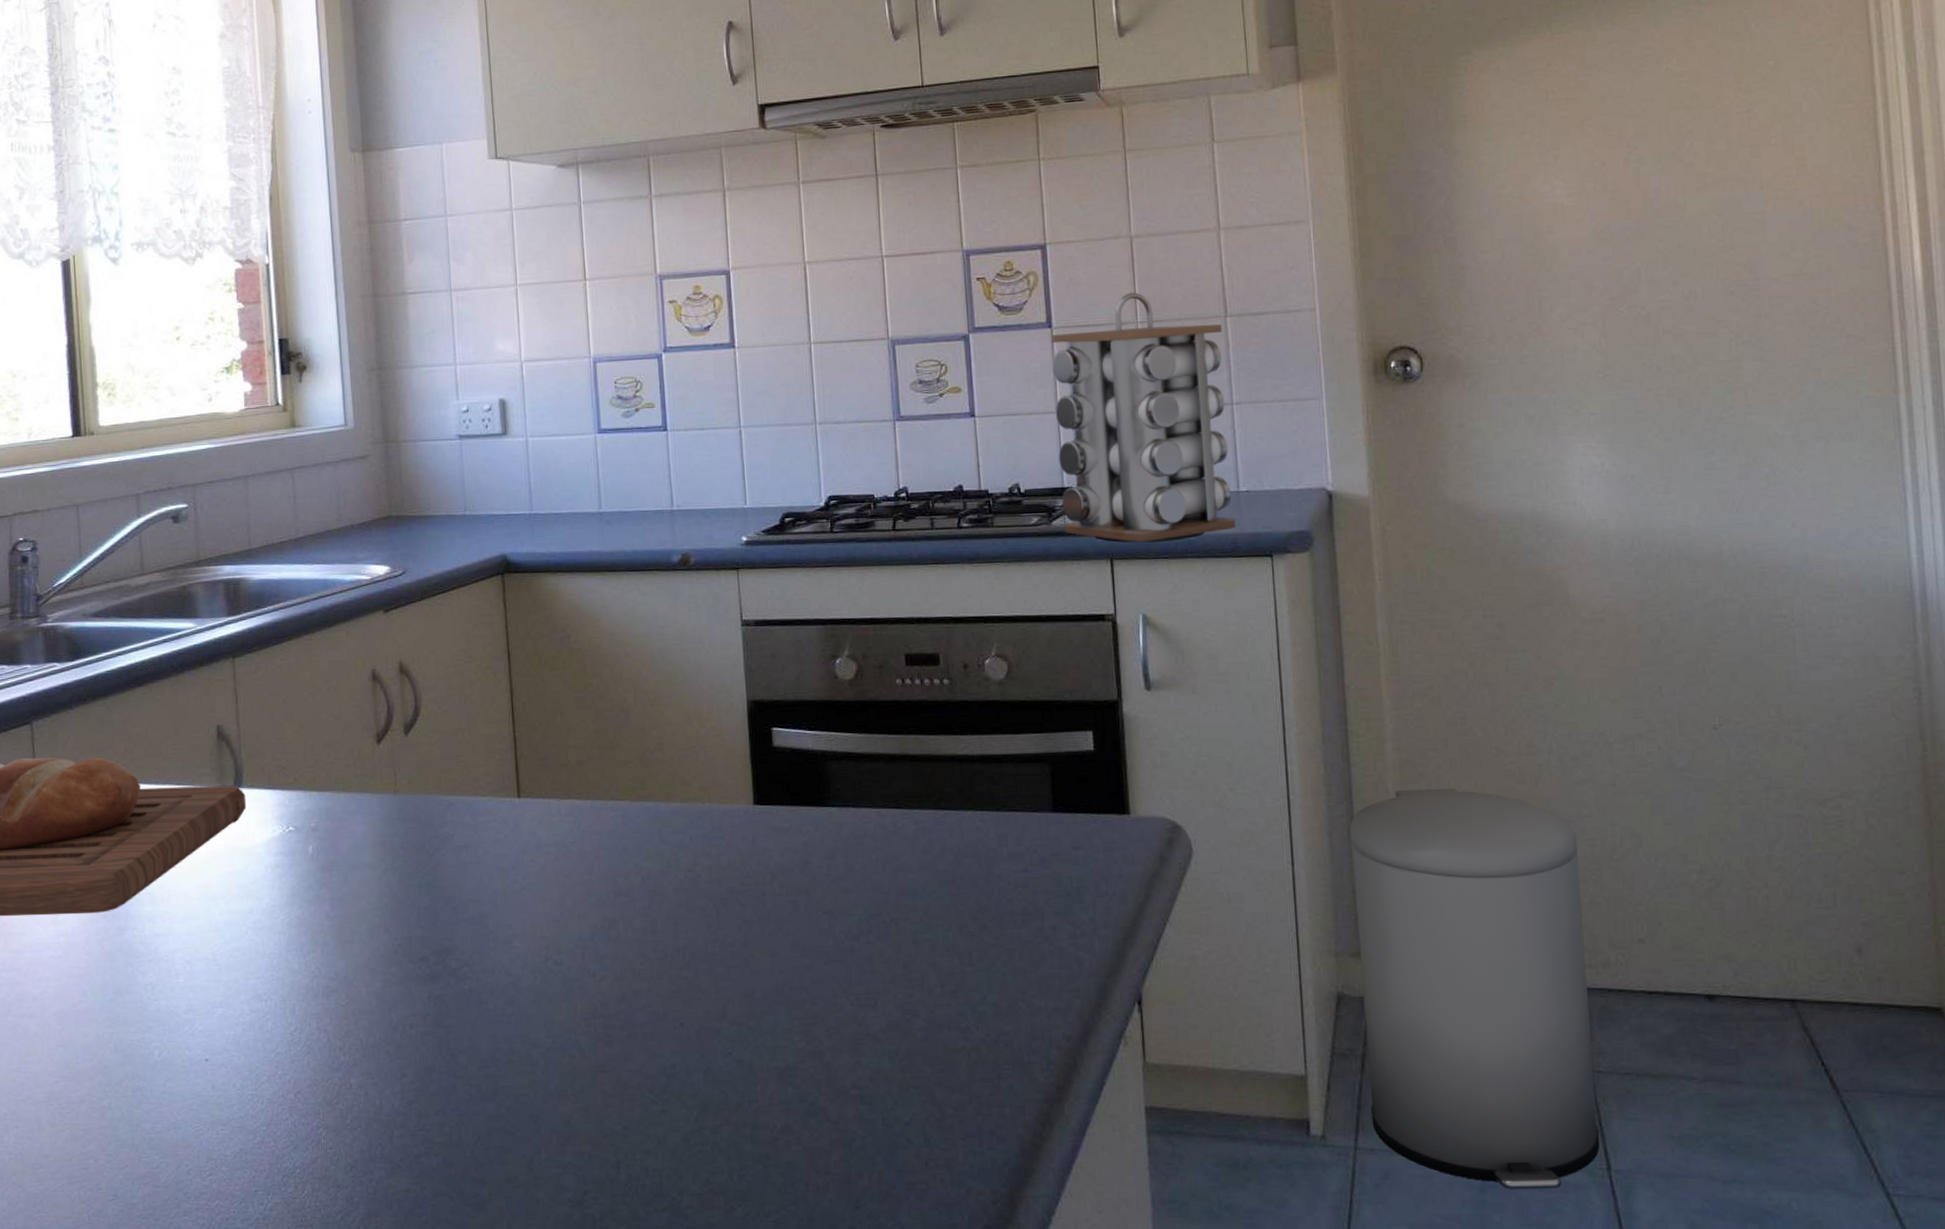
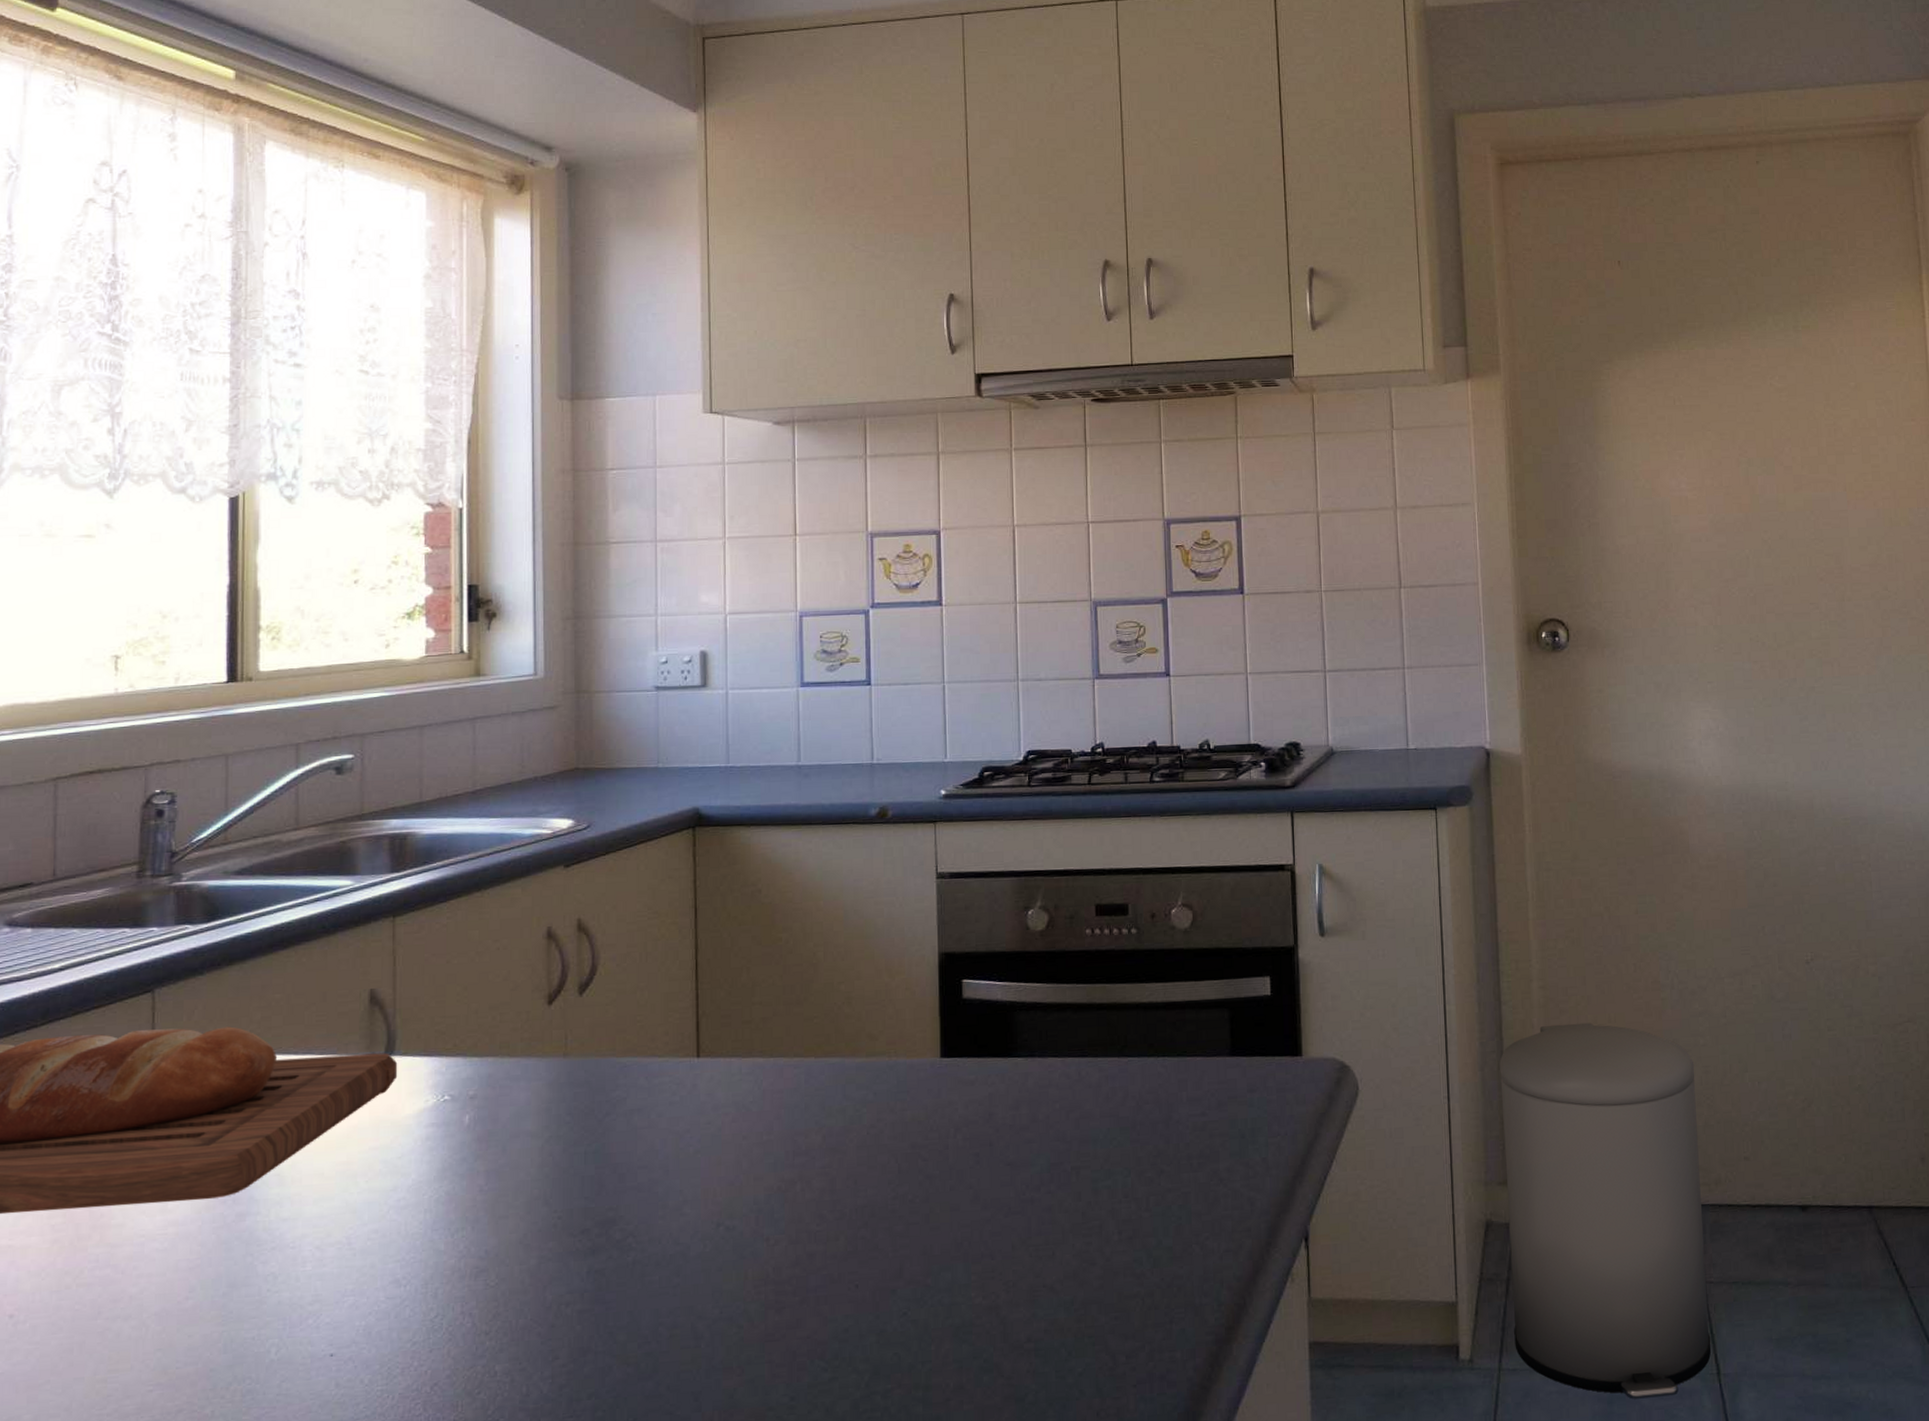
spice rack: present [1051,292,1236,543] -> none [1243,563,1405,797]

